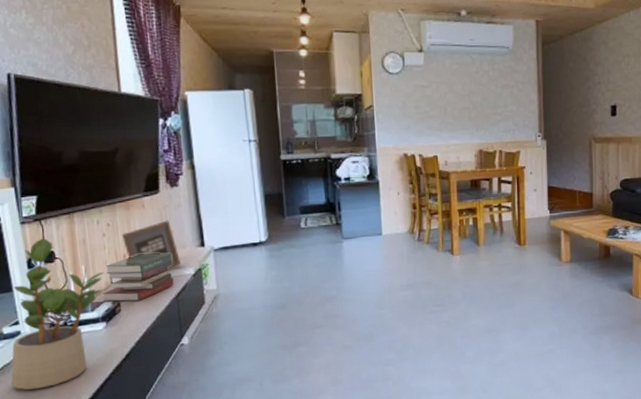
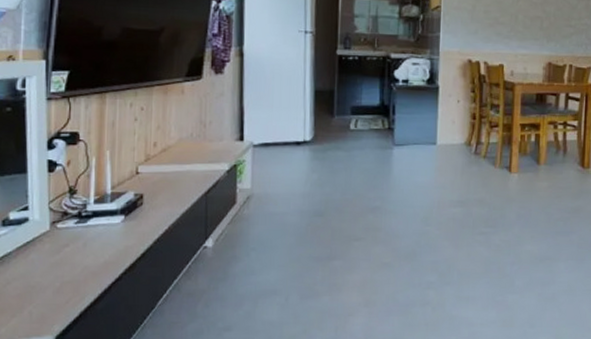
potted plant: present [10,238,104,390] -> none [9,117,130,284]
books: present [103,253,174,302] -> none [125,143,207,196]
picture frame: present [121,220,181,270] -> none [155,109,215,164]

